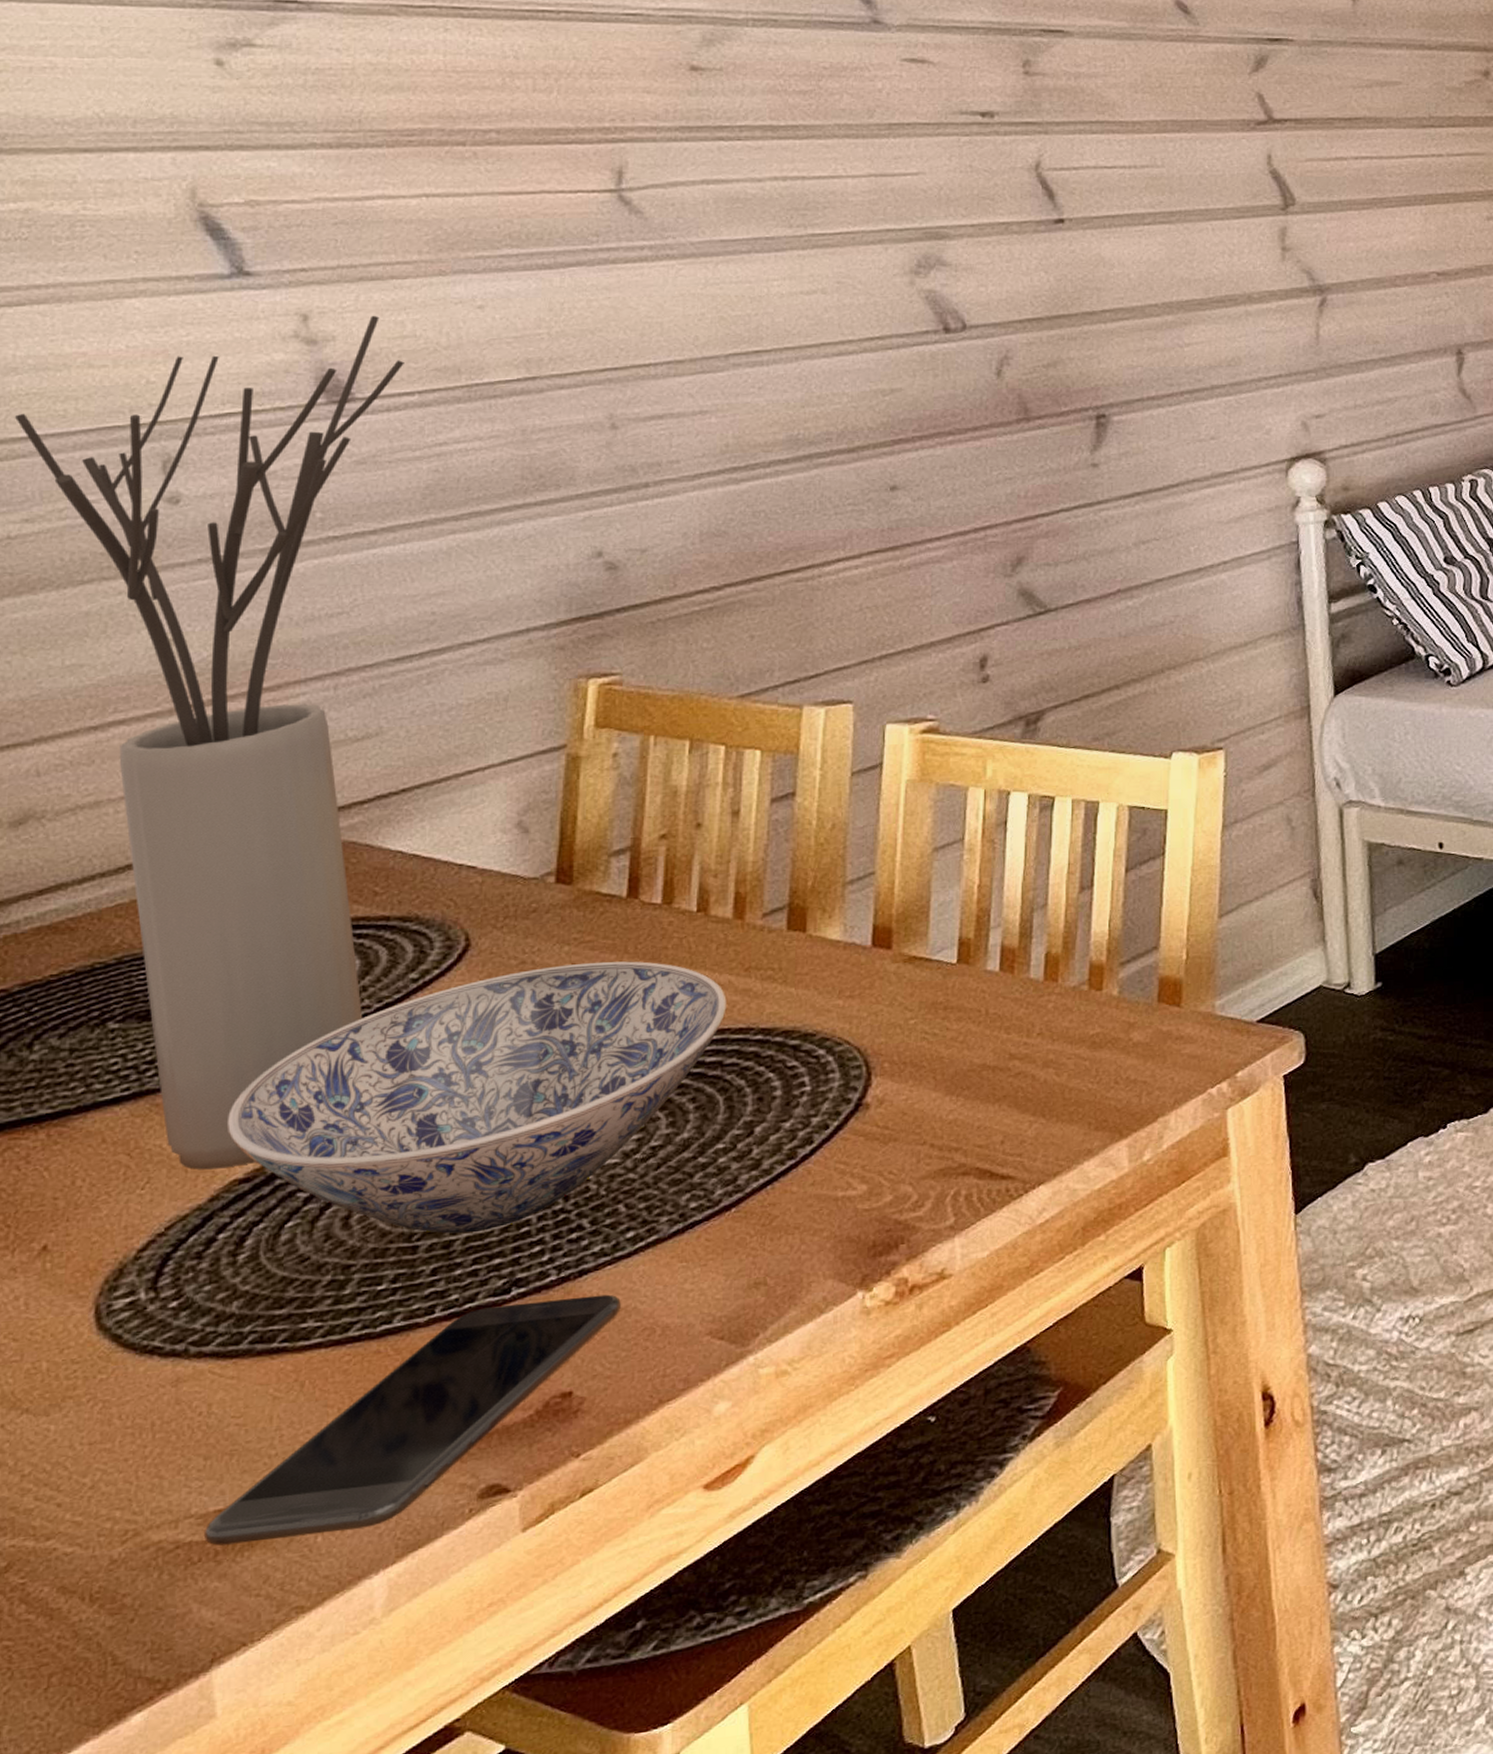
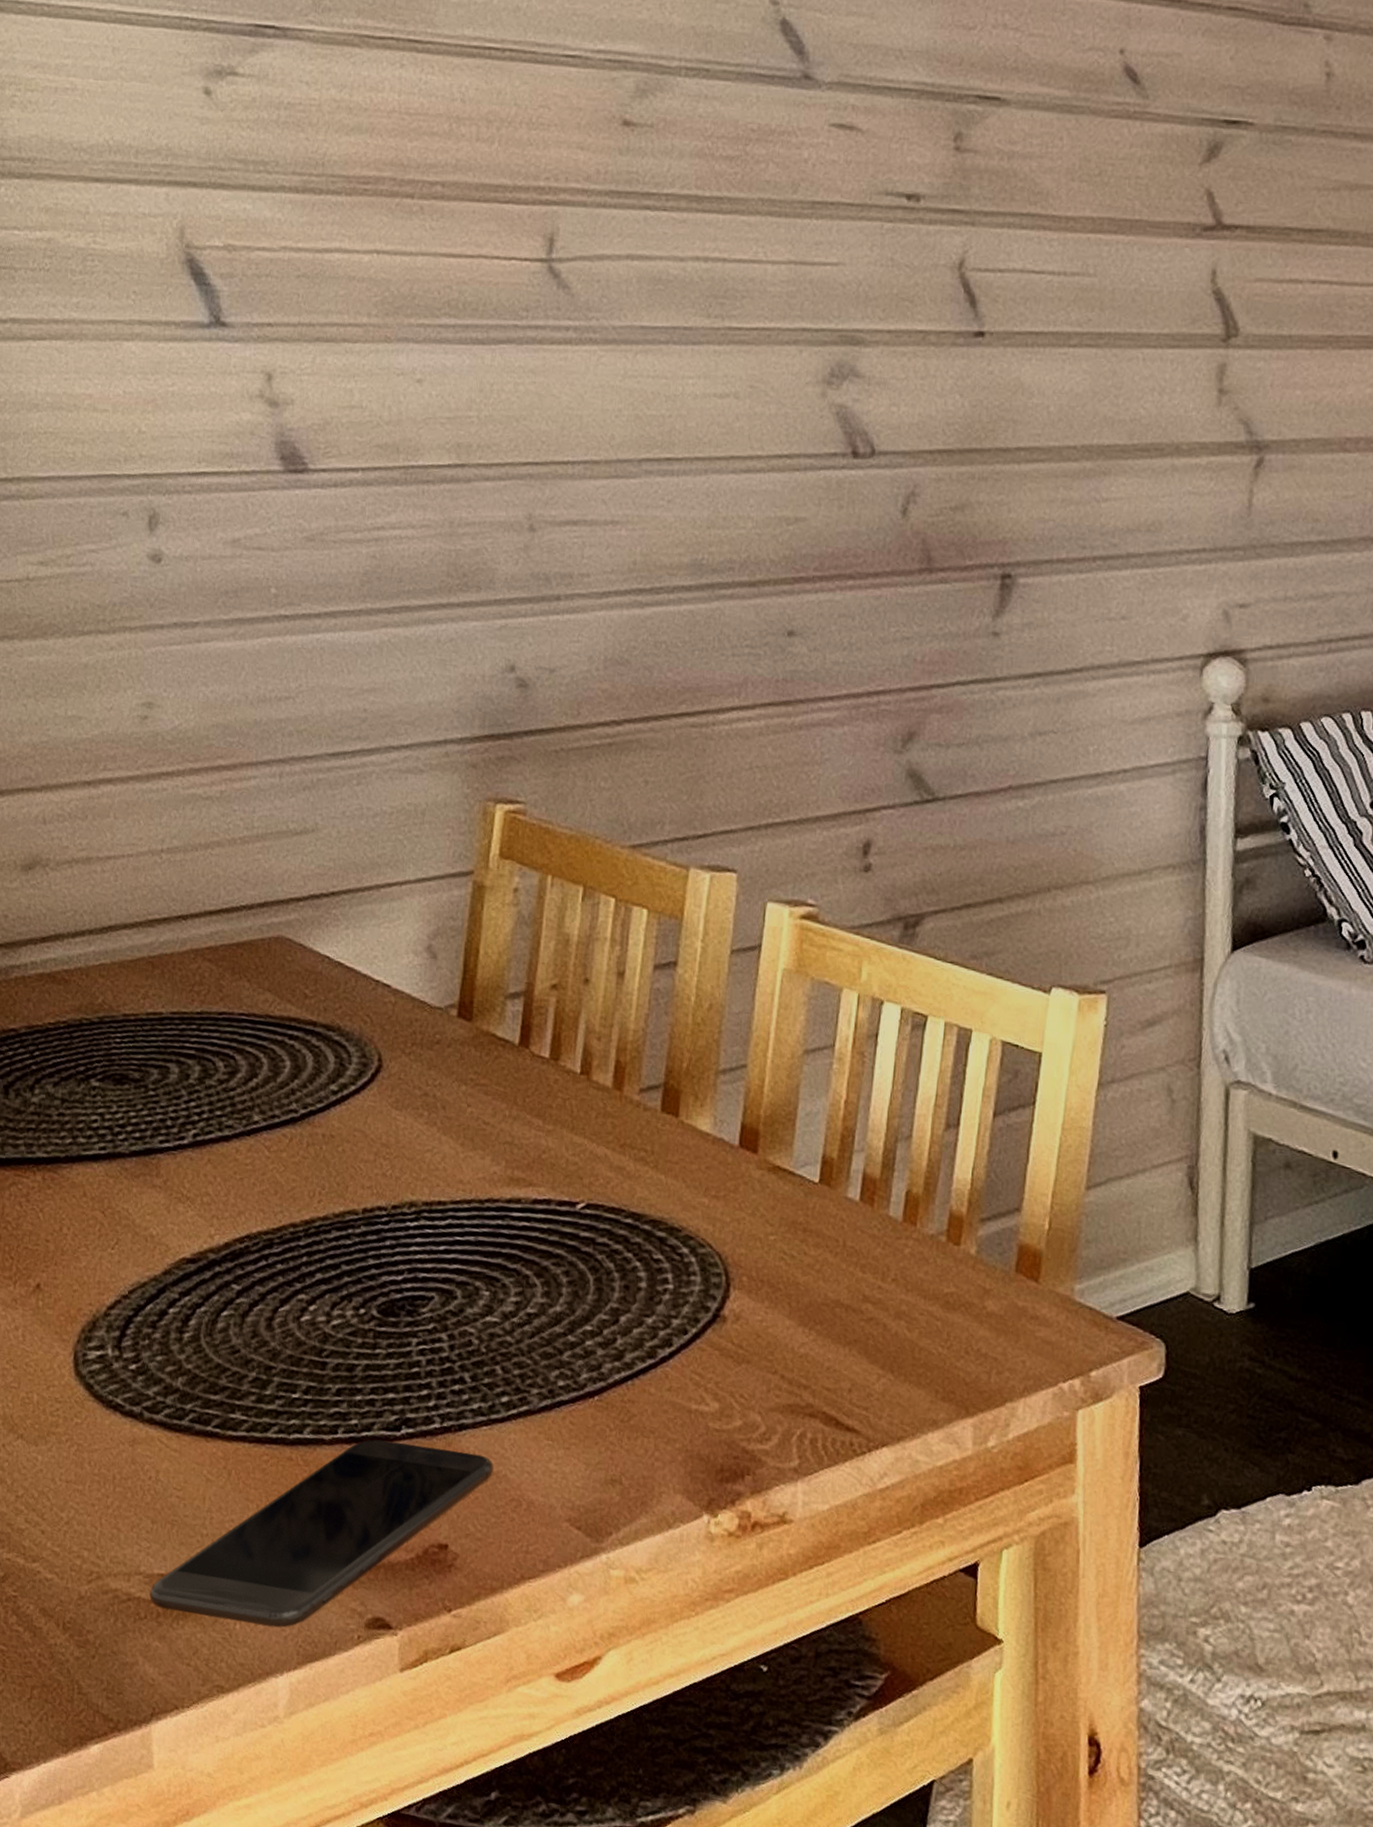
vase: present [14,315,404,1170] -> none [34,380,351,1245]
bowl: present [226,961,727,1234] -> none [179,1103,602,1362]

